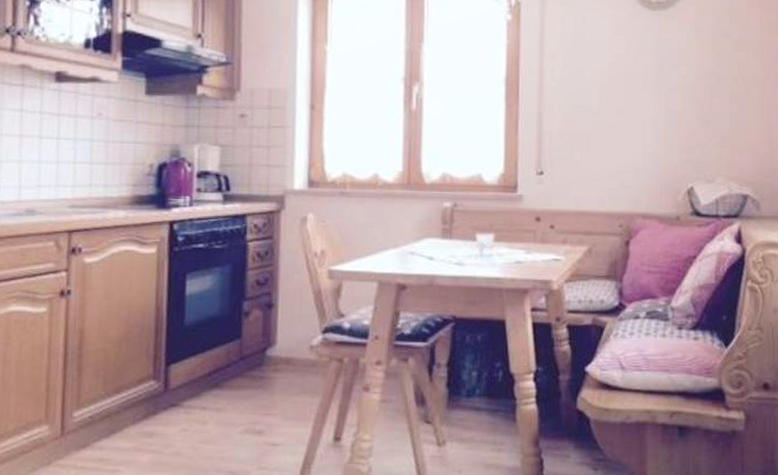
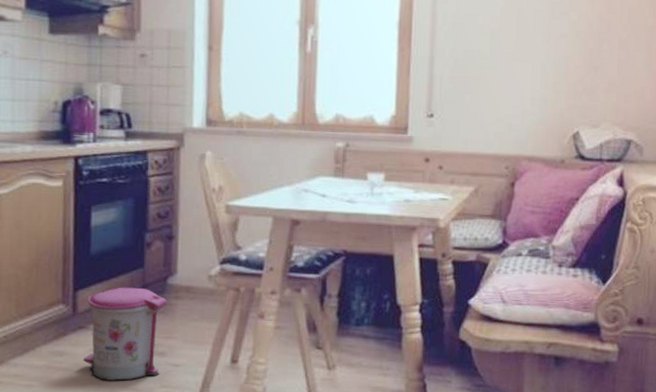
trash can: none [175,360,266,463] -> present [83,287,168,381]

